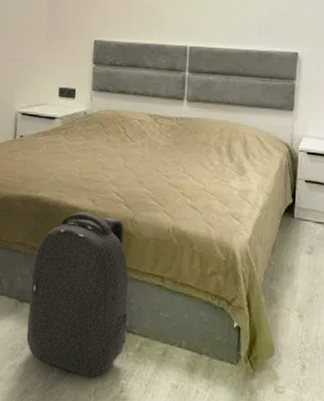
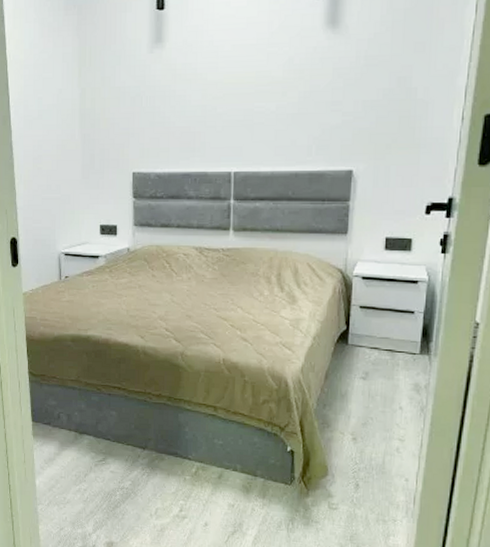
backpack: present [26,212,129,377] -> none [87,348,184,499]

